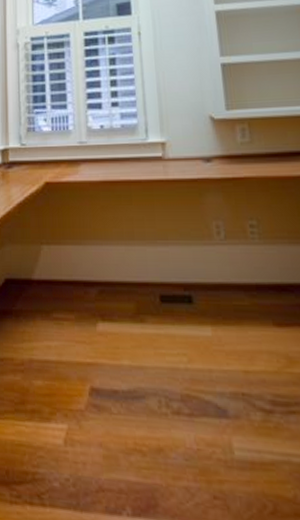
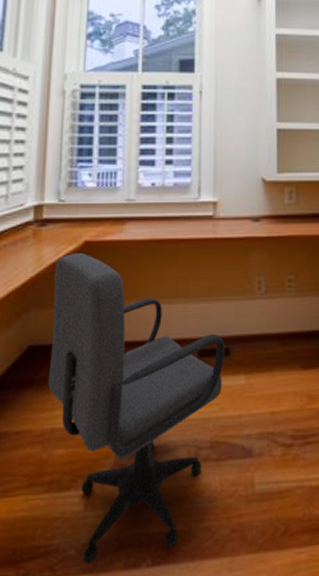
office chair: none [22,194,188,502] -> present [48,253,225,564]

